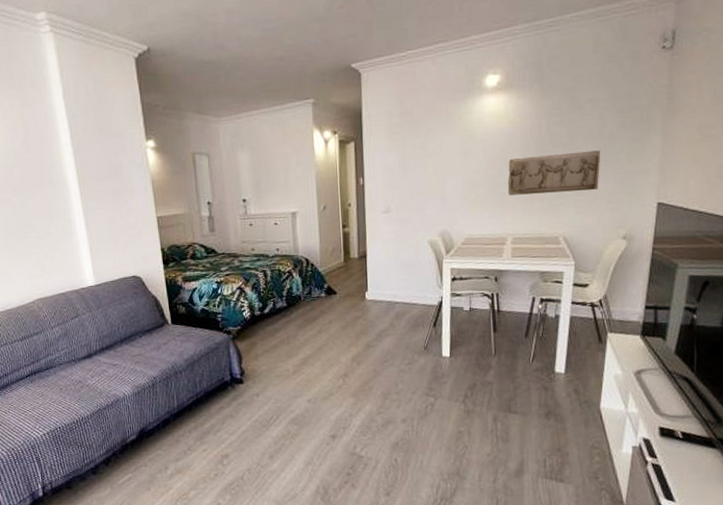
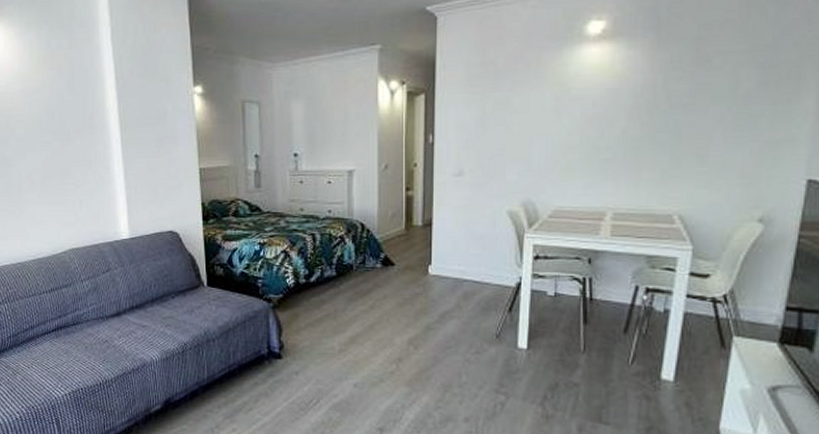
relief sculpture: present [507,150,601,195] -> none [609,113,733,162]

